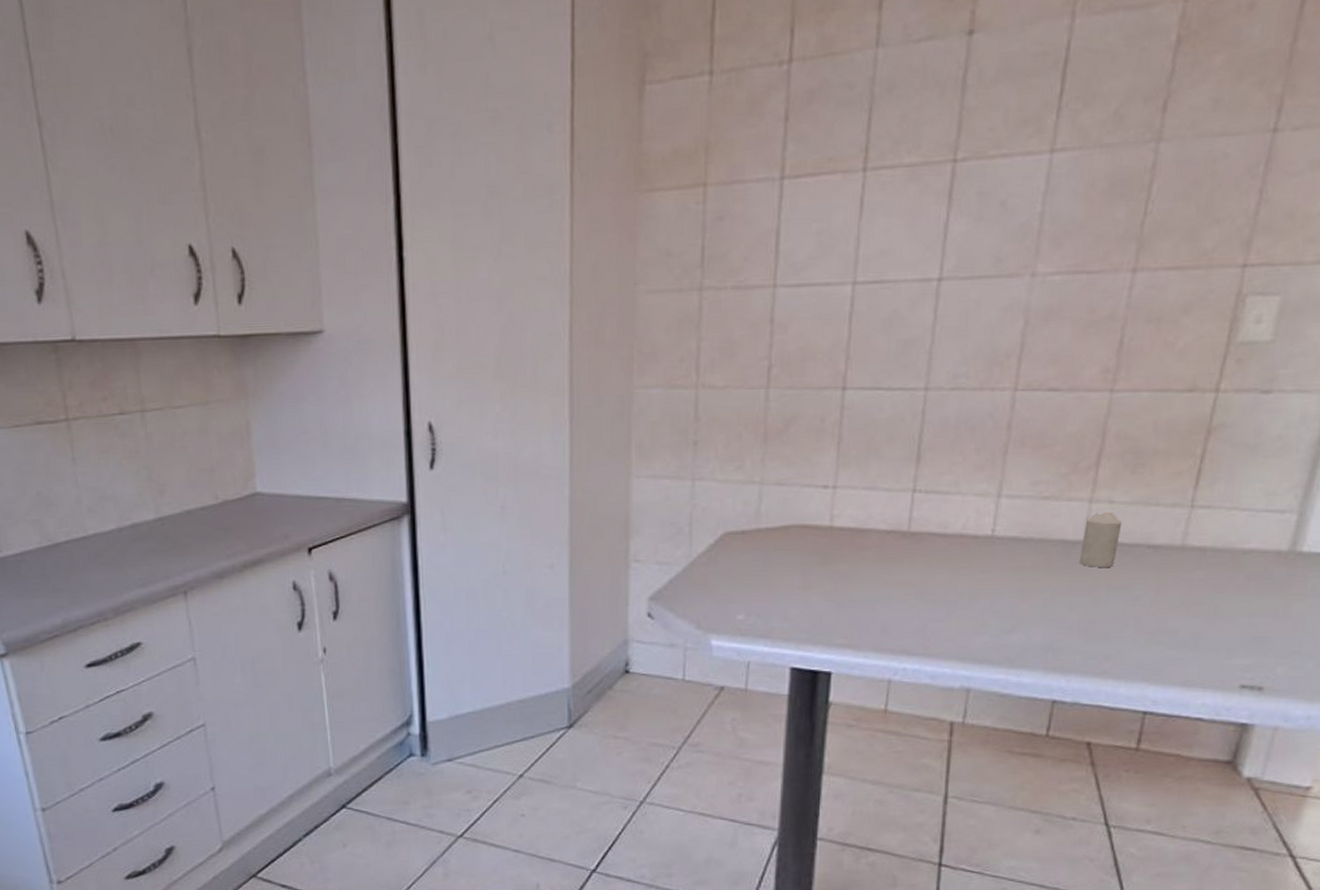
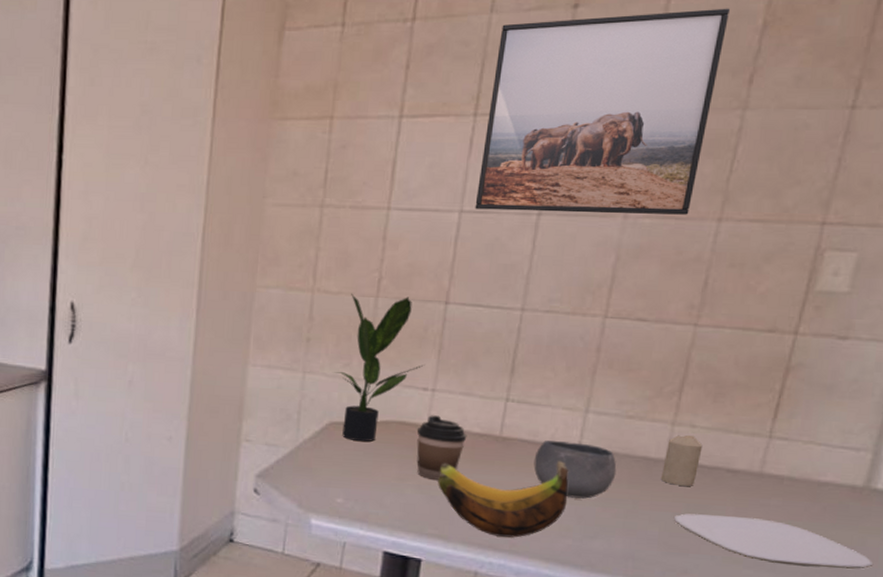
potted plant: none [726,385,824,550] -> present [334,293,425,442]
coffee cup: none [819,515,873,585] -> present [416,415,467,480]
banana: none [844,553,983,640] -> present [438,461,569,538]
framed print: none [869,23,1141,279] -> present [475,8,731,215]
bowl: none [945,530,1033,592] -> present [533,440,617,499]
plate: none [1094,595,1299,641] -> present [674,513,874,569]

